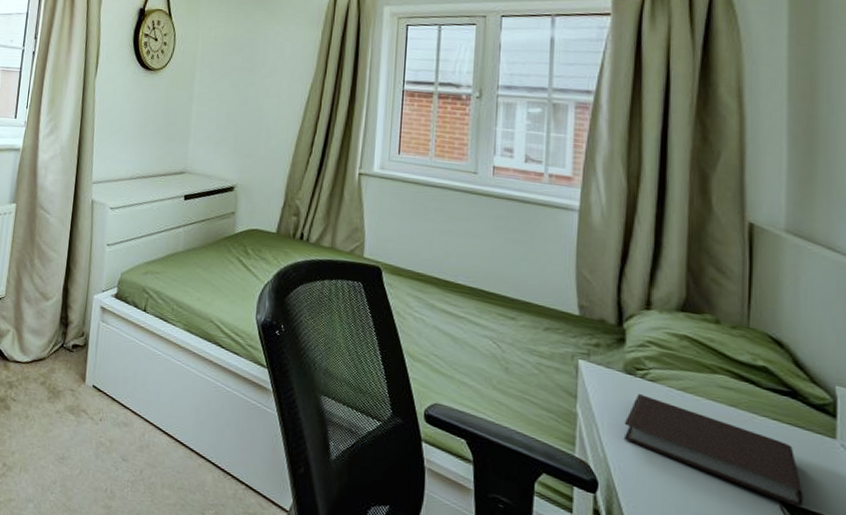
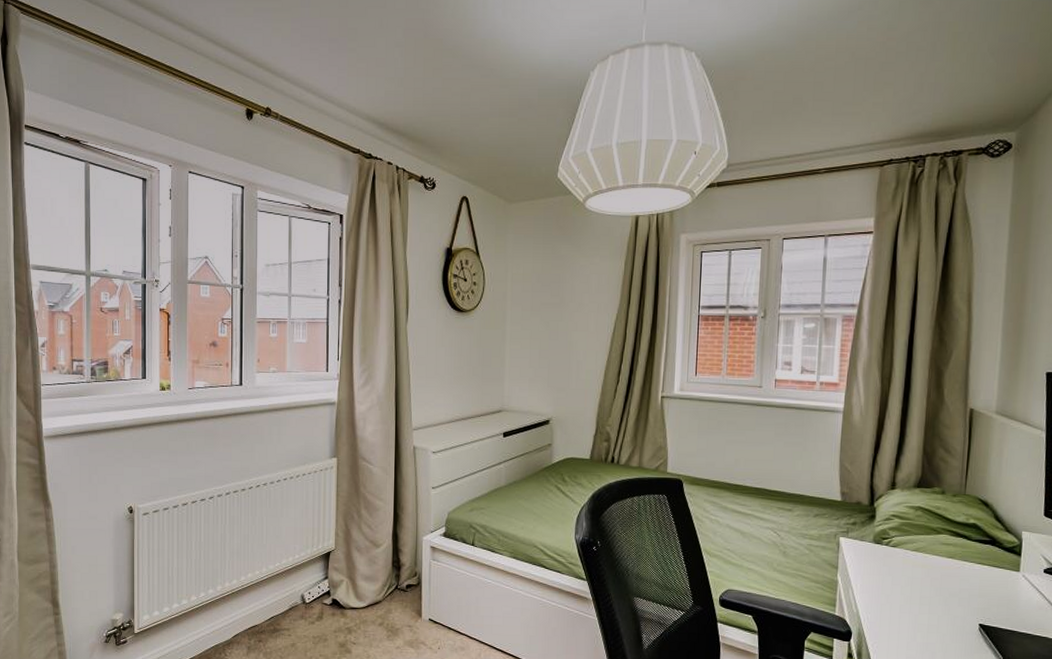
notebook: present [623,394,803,507] -> none [871,558,995,627]

